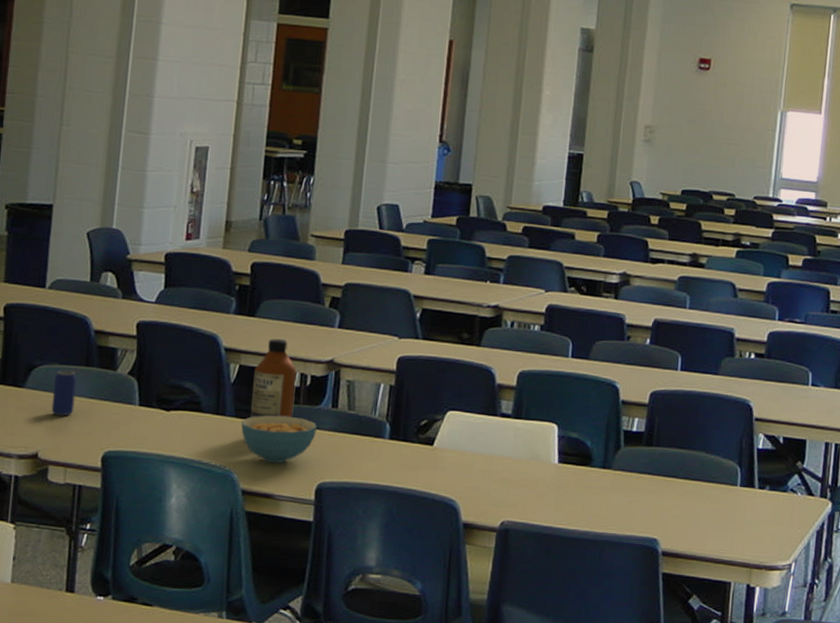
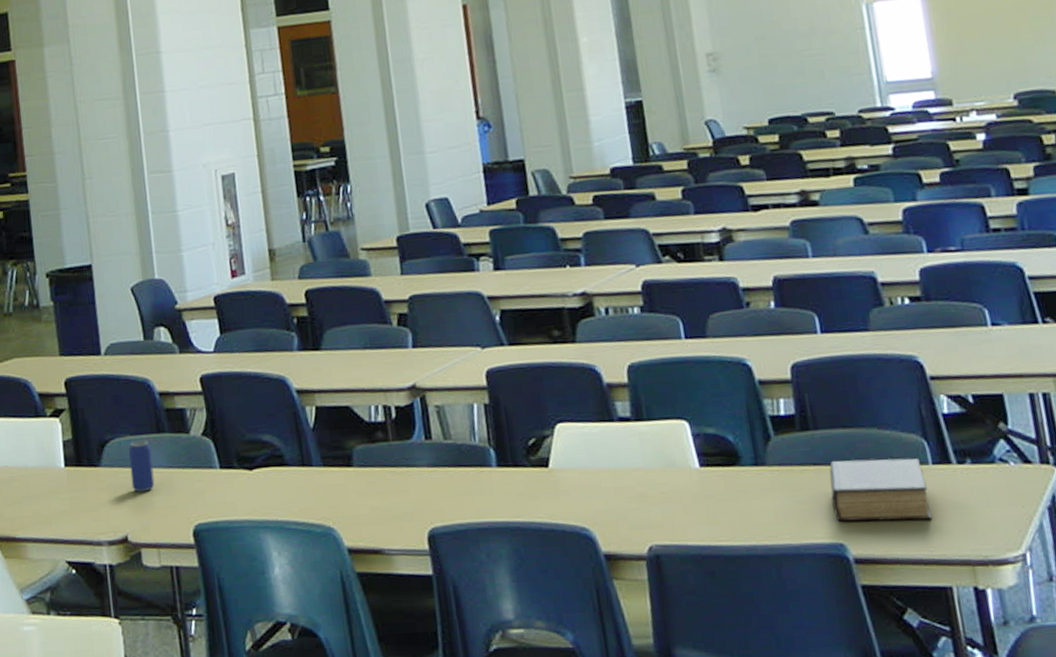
cereal bowl: present [241,415,317,463] -> none [330,456,415,513]
bottle: present [250,338,297,418] -> none [332,369,385,465]
book: none [655,472,732,529] -> present [829,458,933,522]

